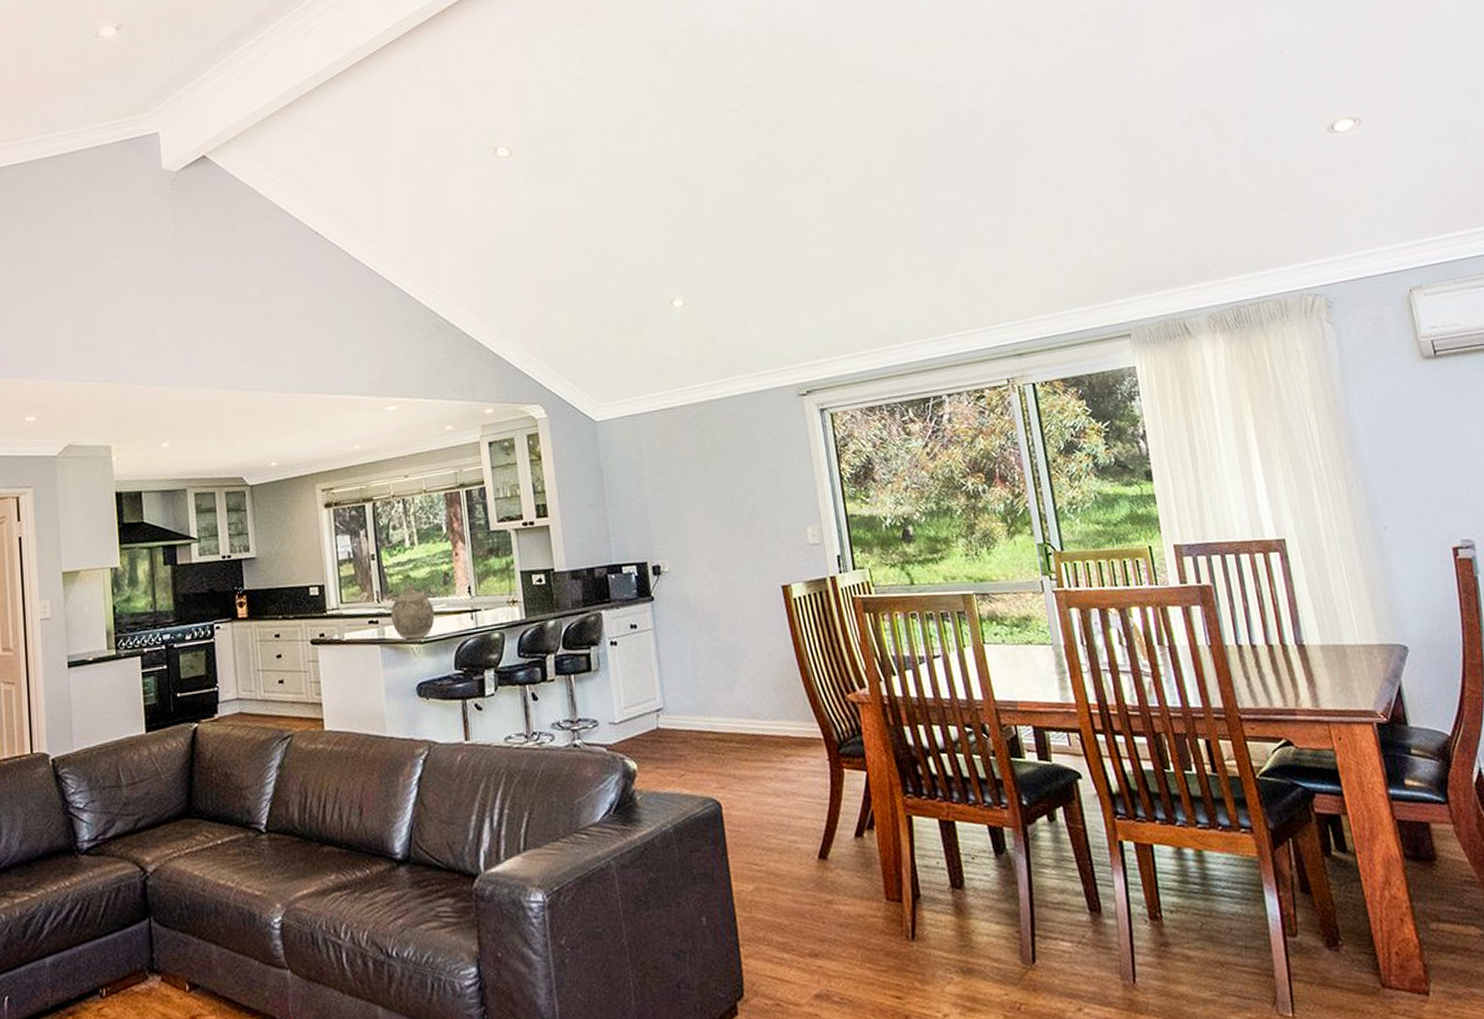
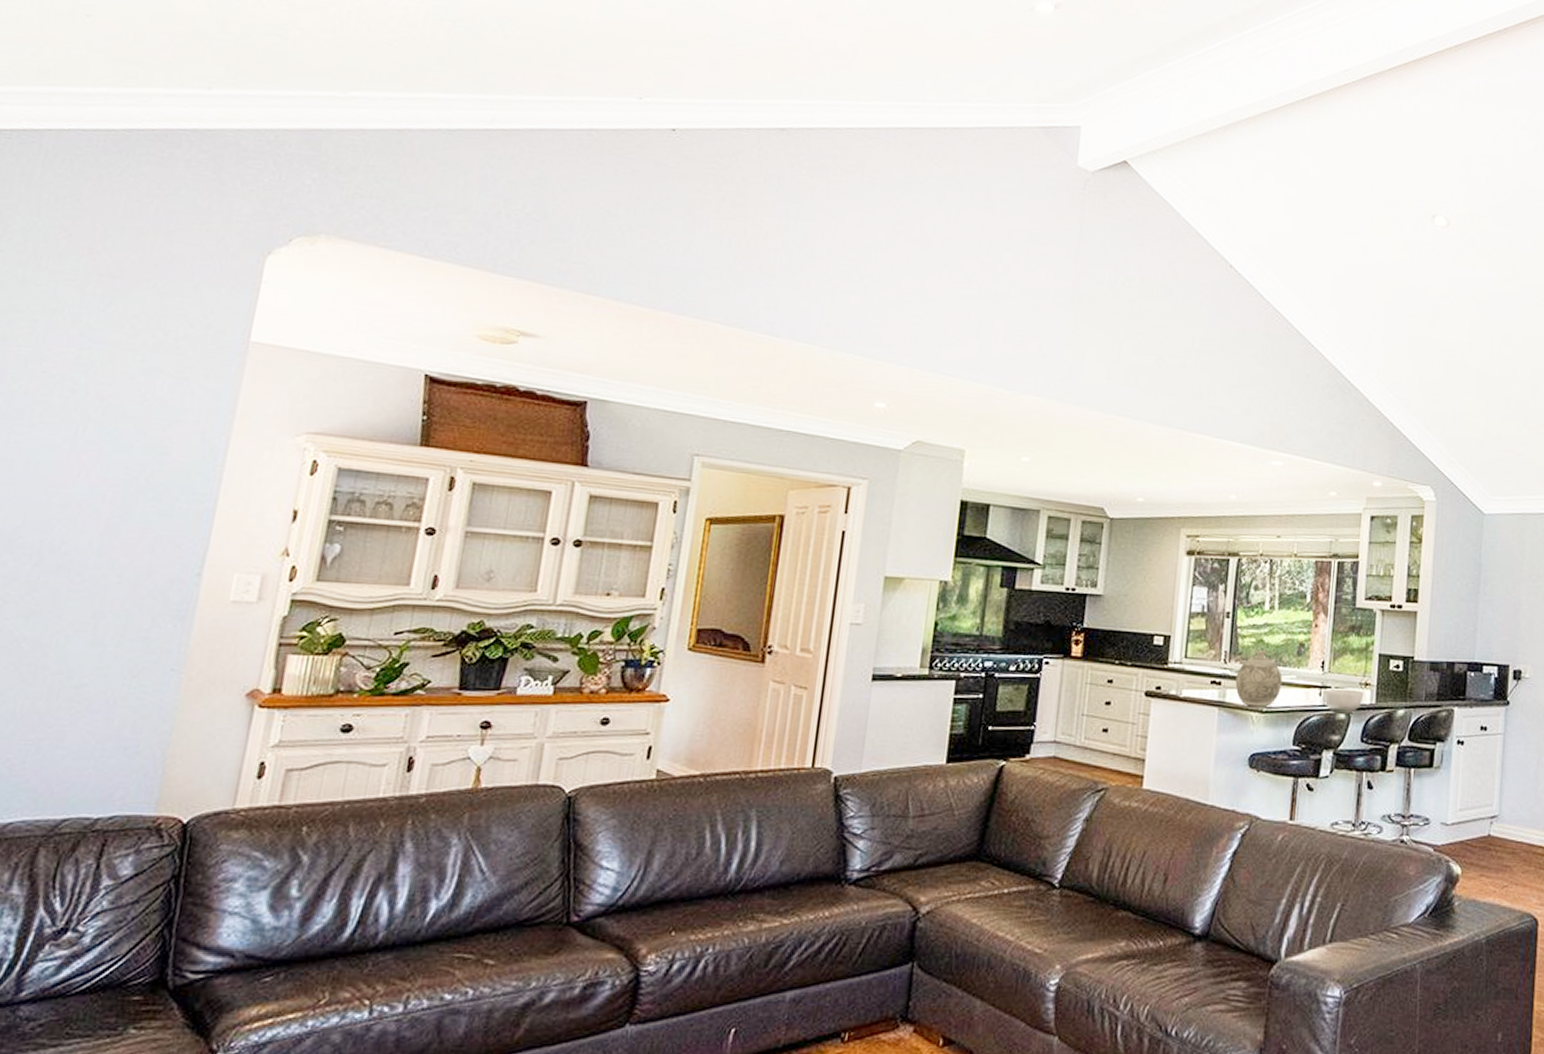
bowl: none [475,608,513,634] -> present [1324,688,1363,714]

